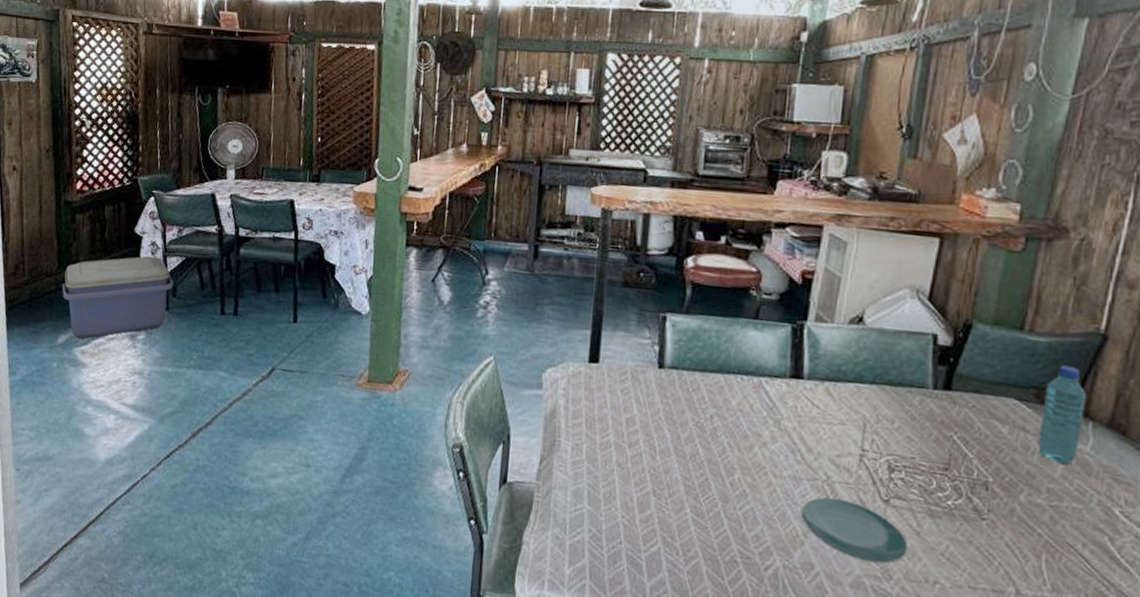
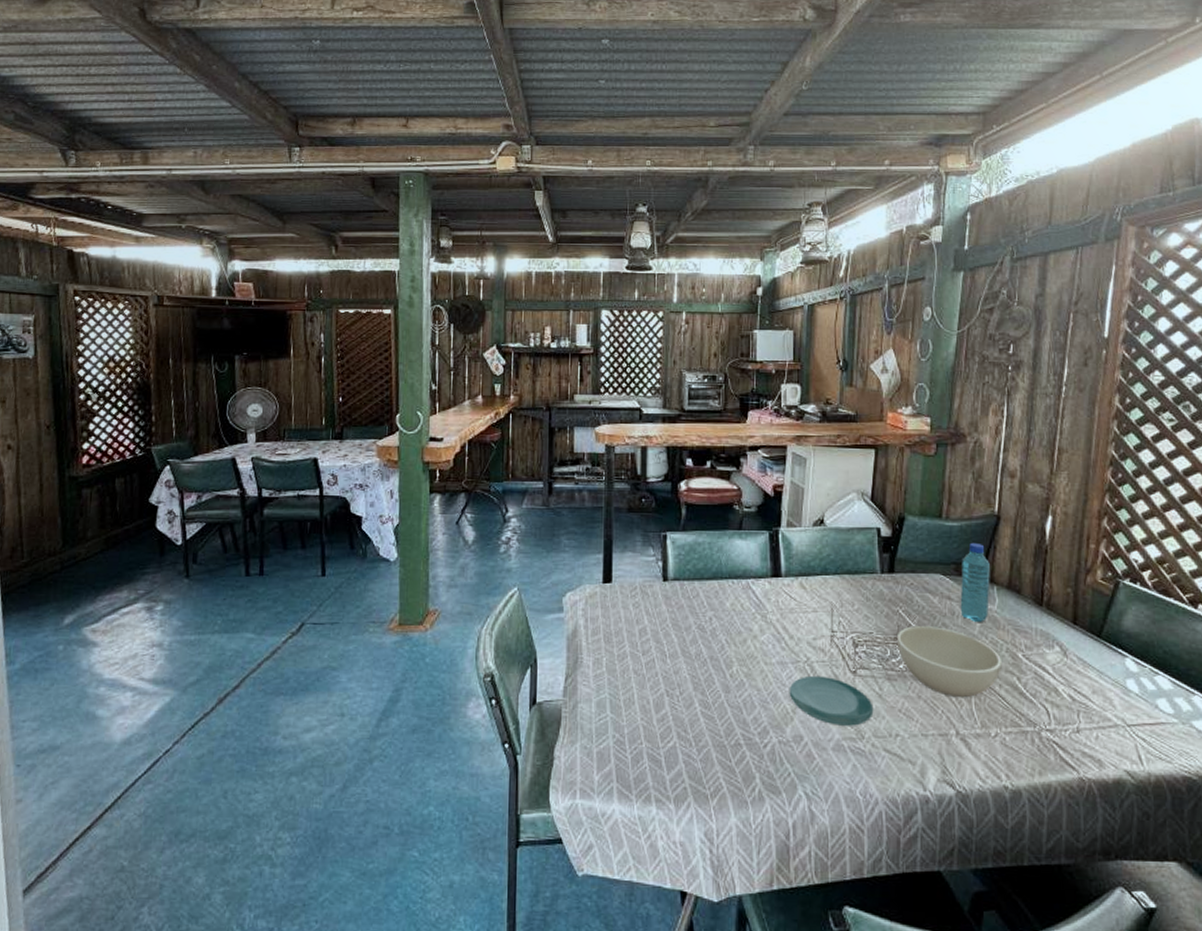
cooler: present [61,256,173,339] -> none [67,525,193,618]
bowl: none [946,456,1091,553] -> present [896,626,1003,698]

